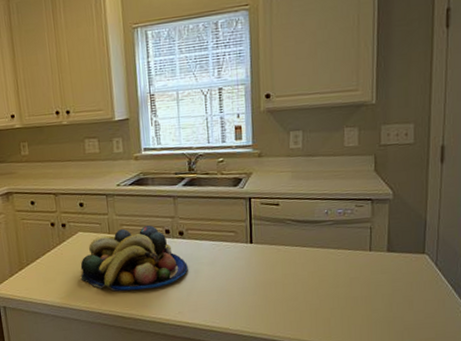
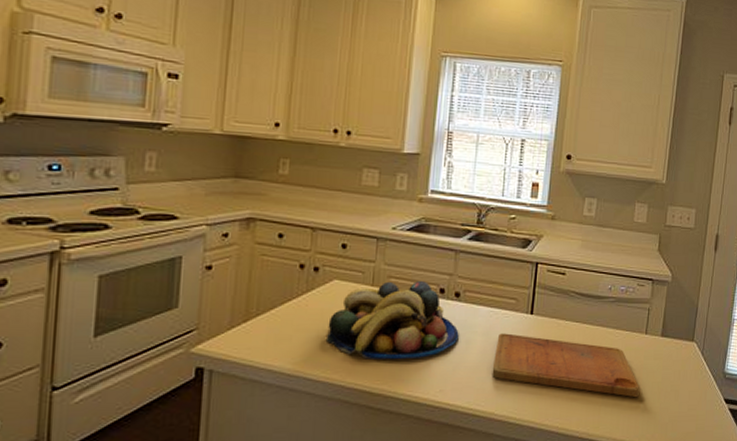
cutting board: none [221,261,369,310] -> present [492,333,639,398]

